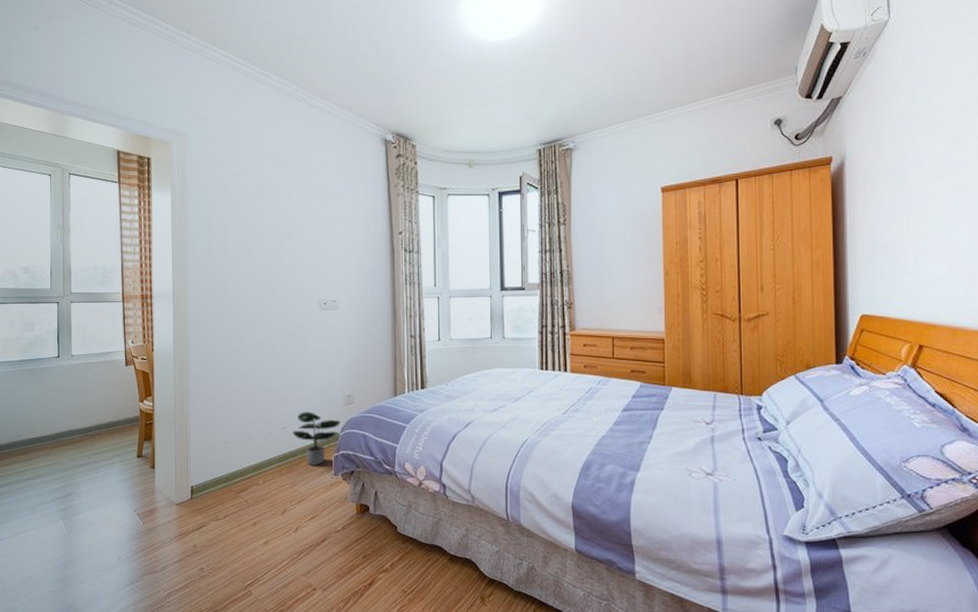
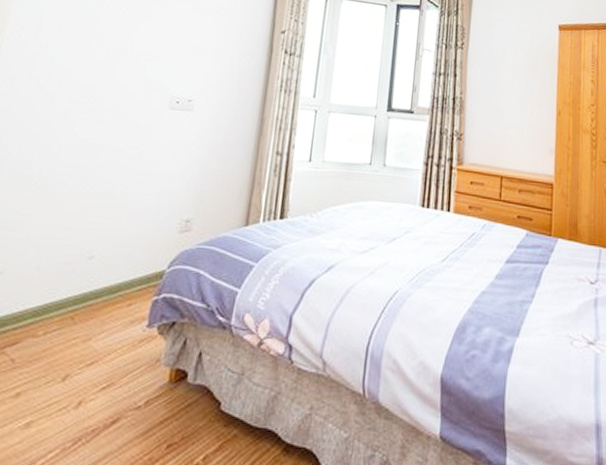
potted plant: present [292,412,341,467] -> none [100,237,170,313]

